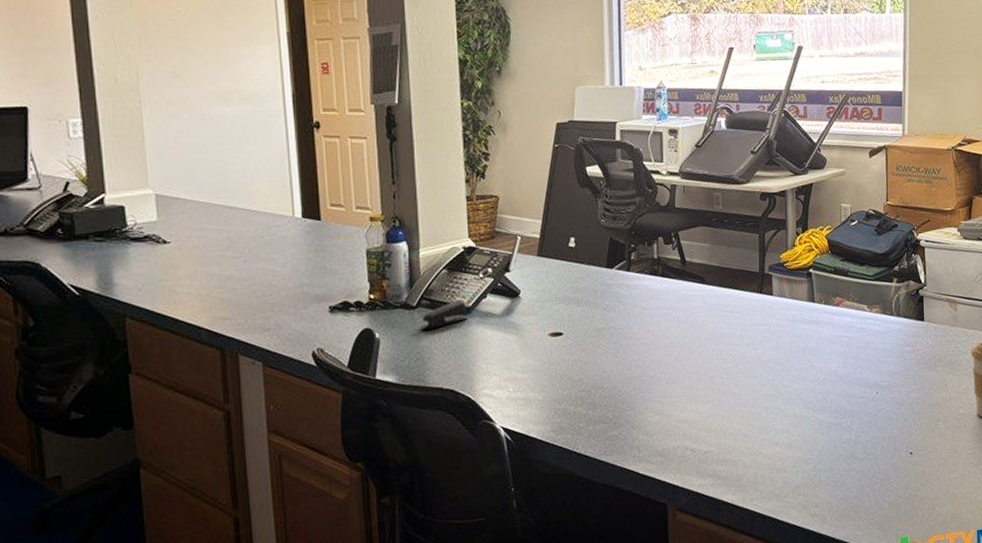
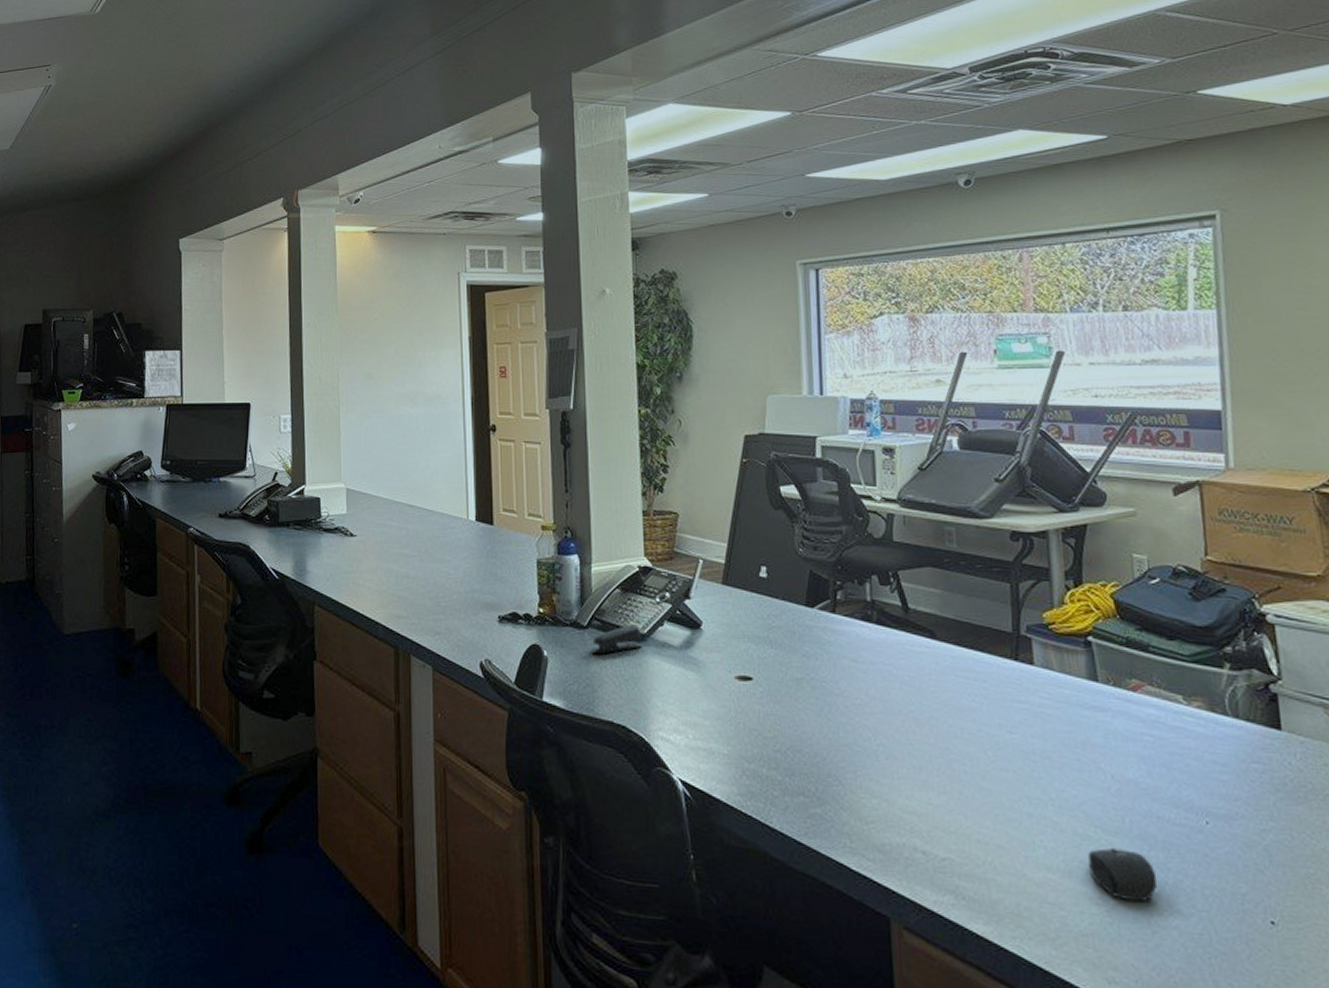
mouse: none [803,421,845,457] -> present [1088,847,1158,901]

